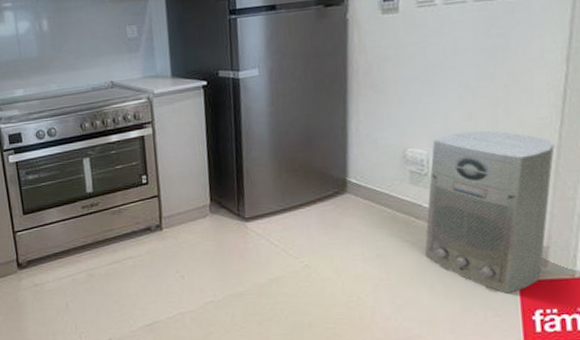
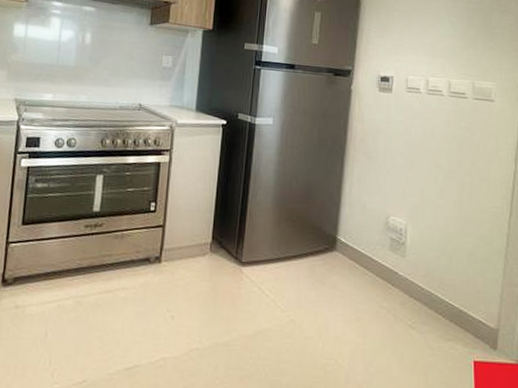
air purifier: present [424,130,555,293] -> none [397,208,505,373]

